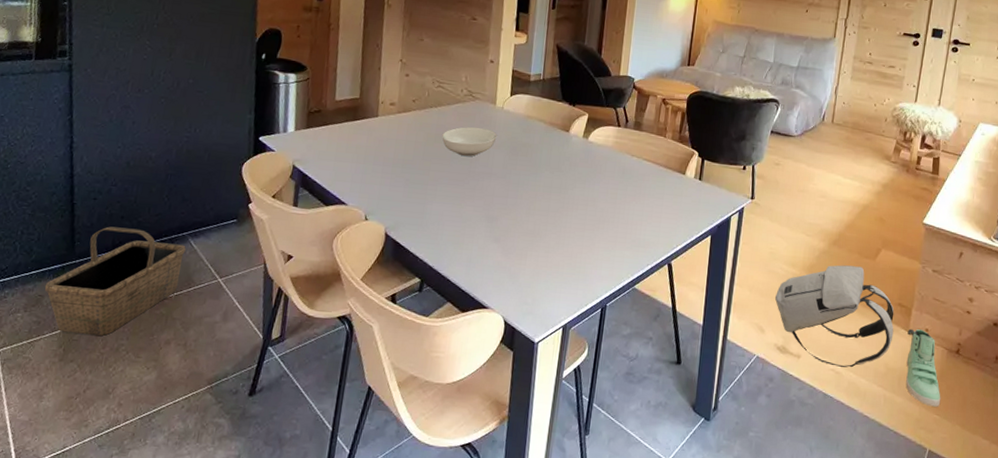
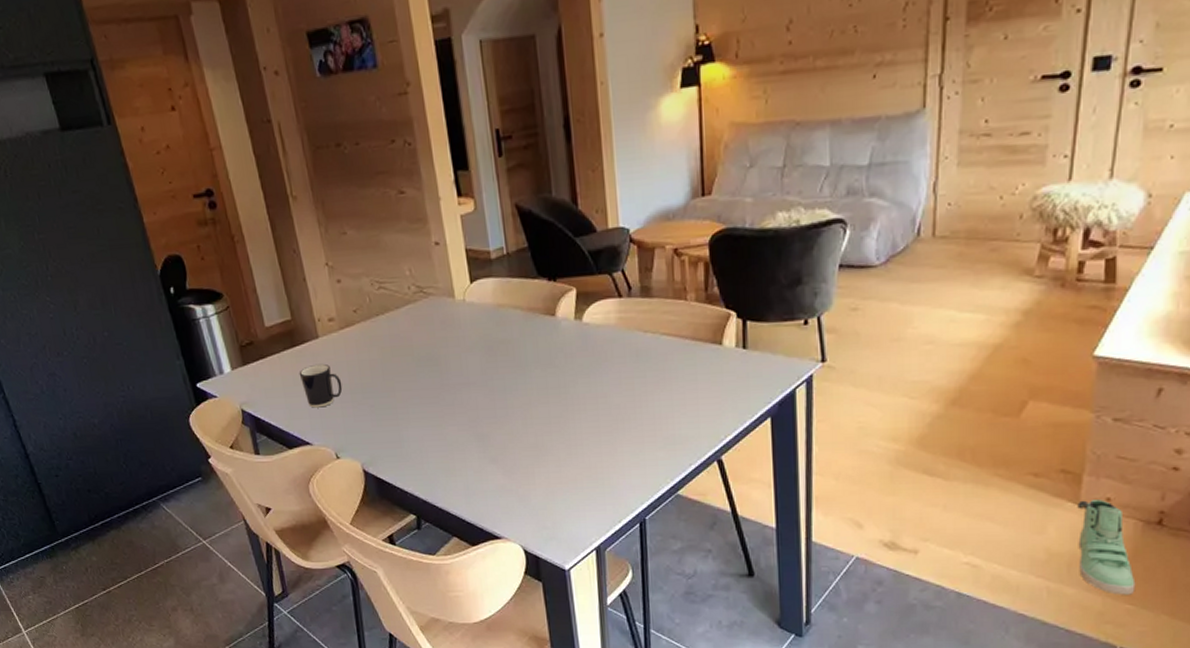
basket: present [44,226,186,337] -> none [42,500,166,610]
mug: none [352,137,387,175] -> present [298,363,343,408]
bowl: present [442,127,497,157] -> none [398,329,466,368]
backpack: present [774,265,894,368] -> none [872,428,1056,560]

